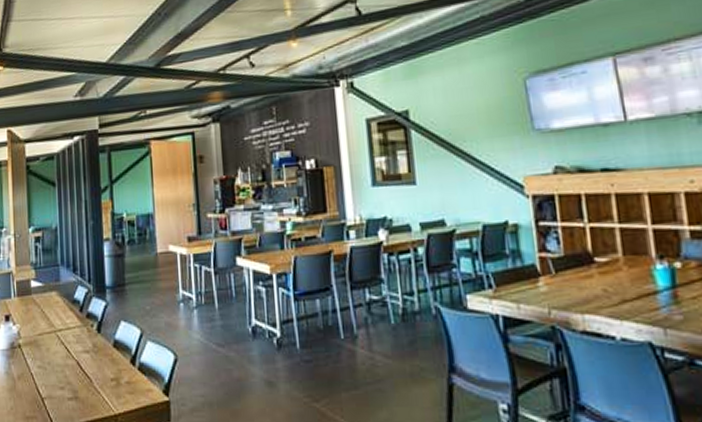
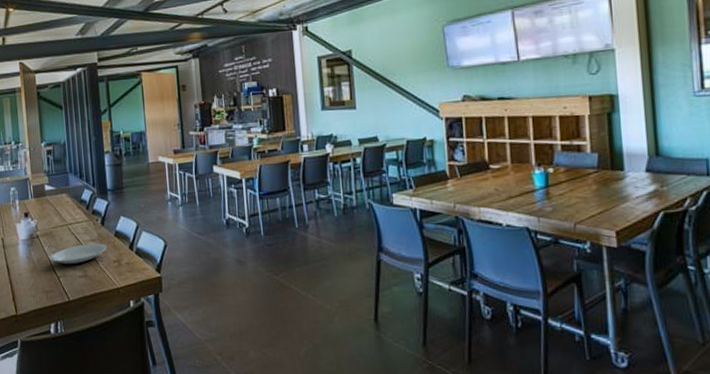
plate: none [32,356,103,385] -> present [49,243,107,266]

